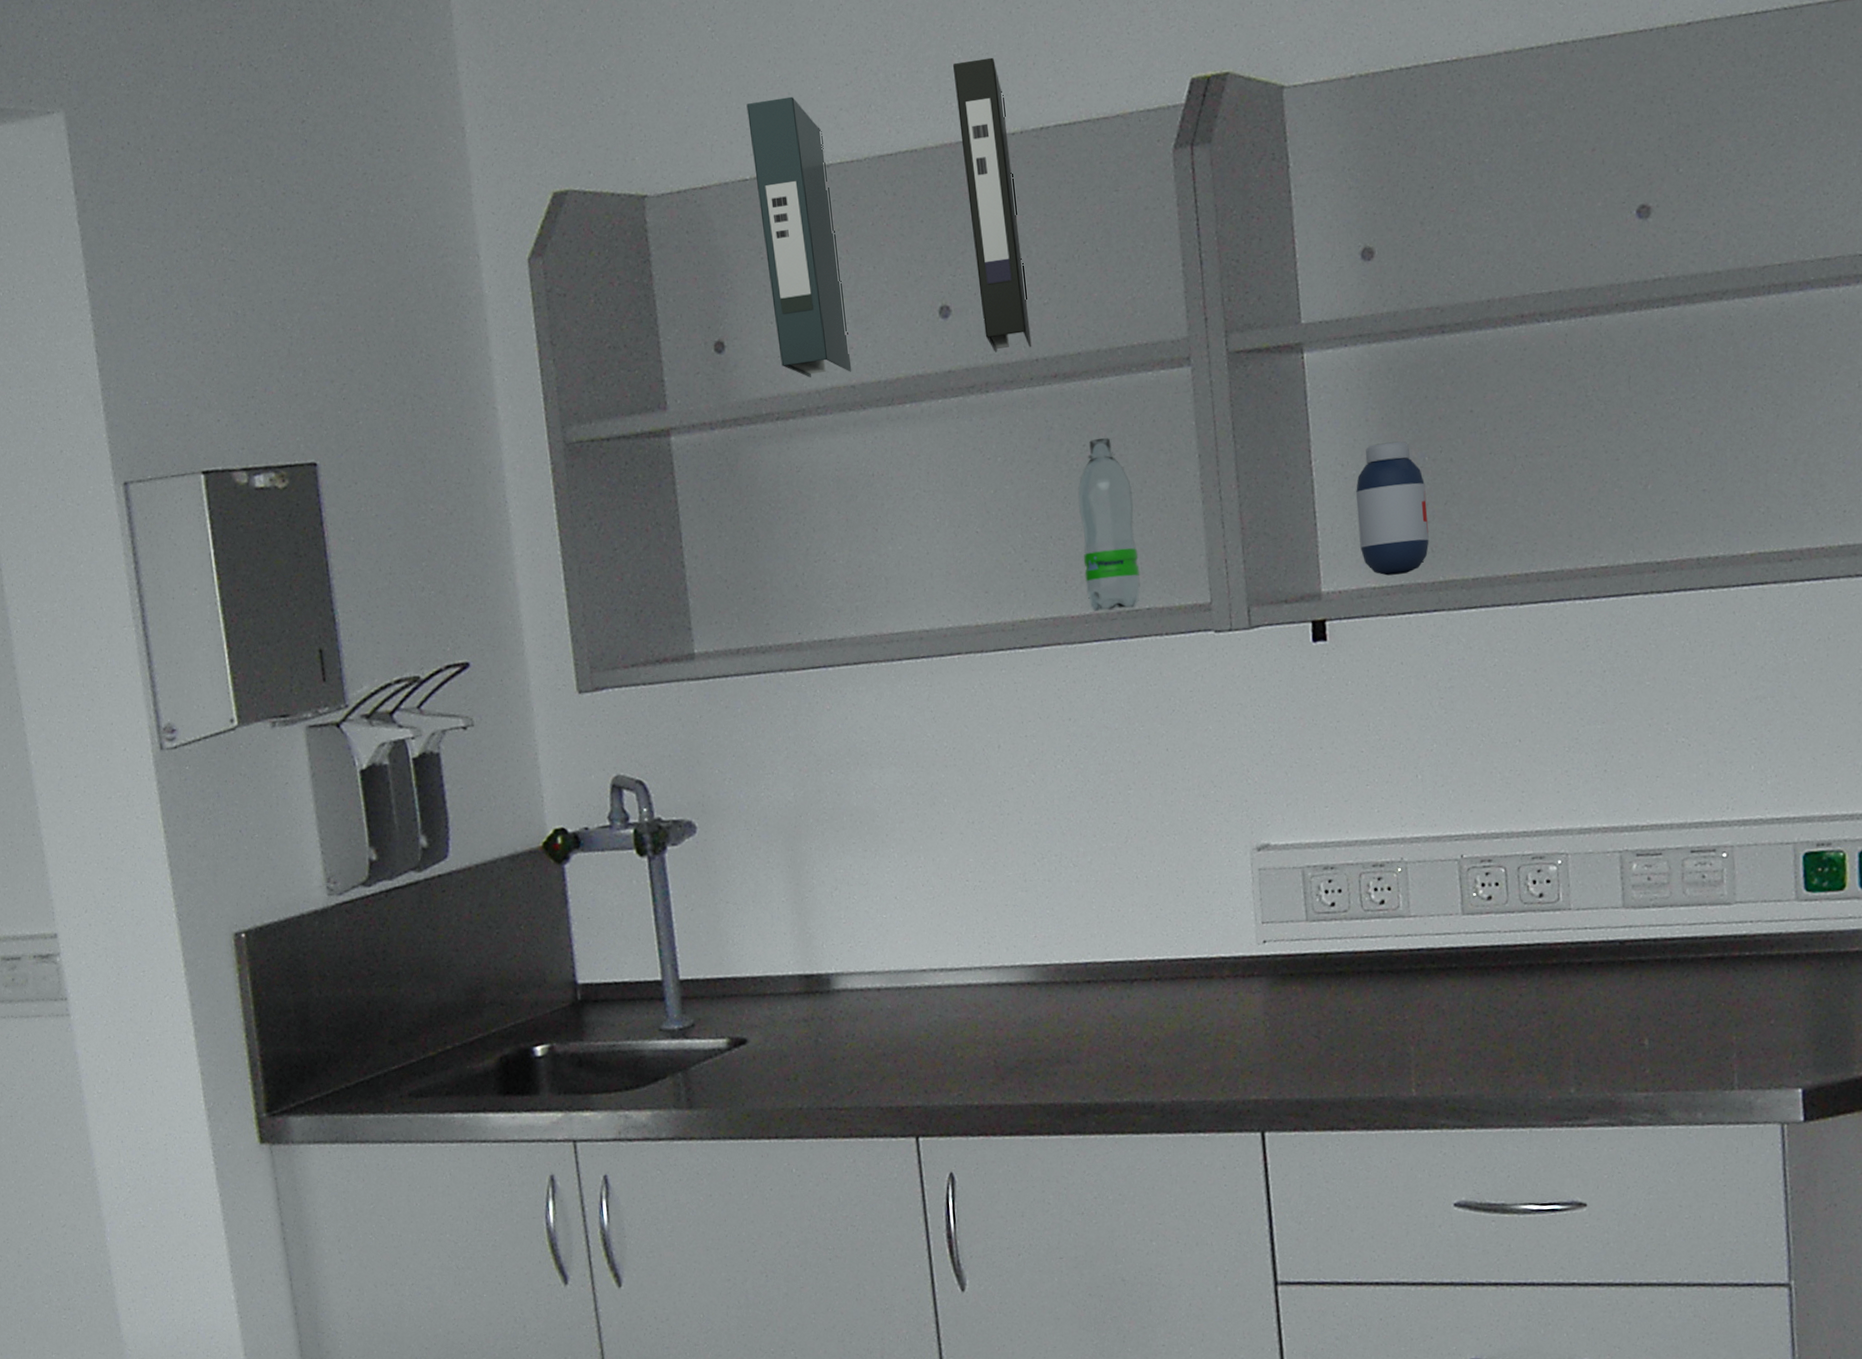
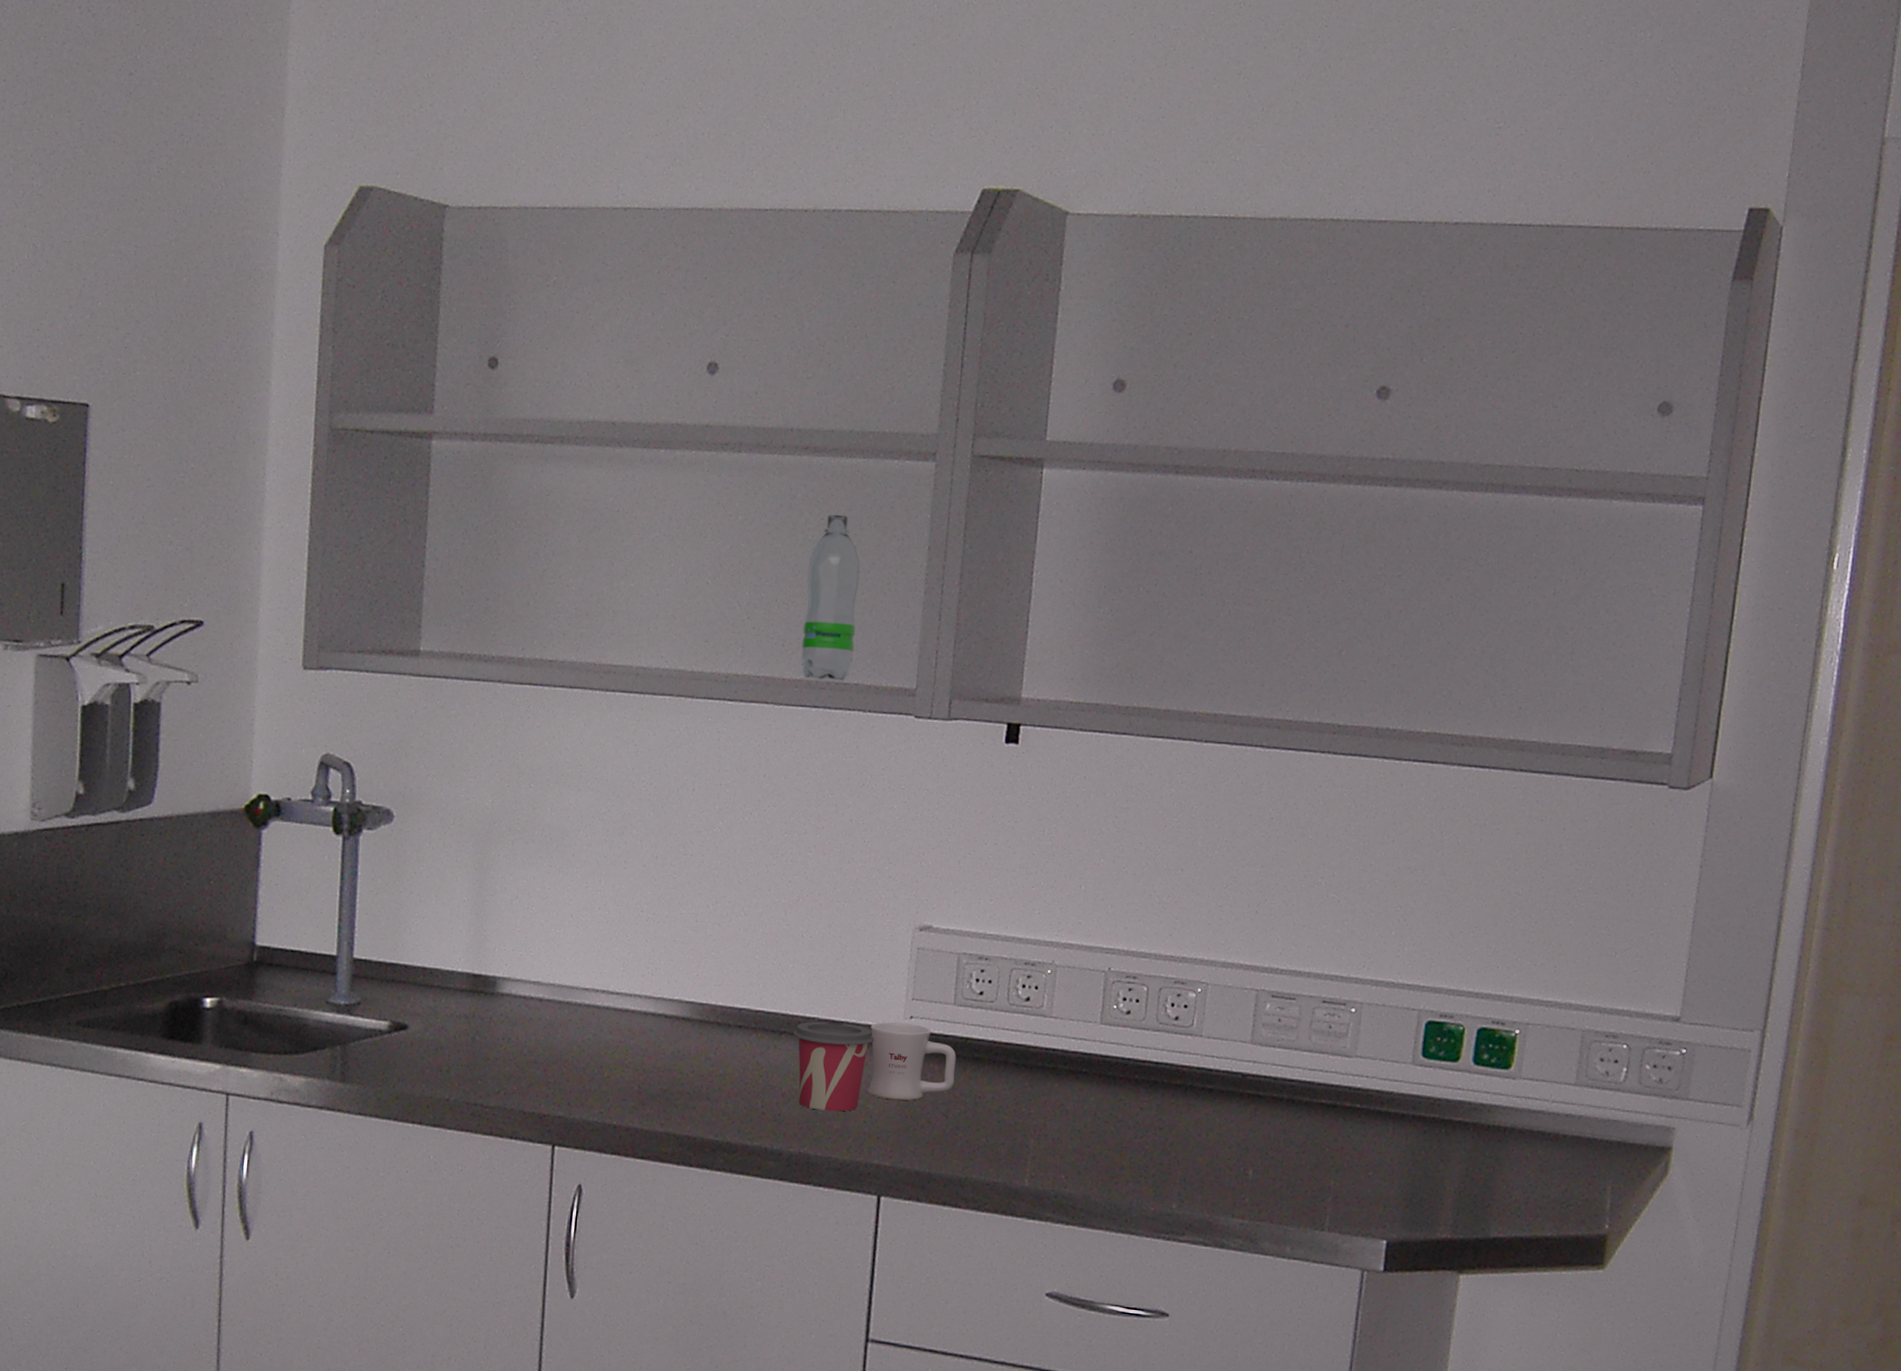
binder: present [746,96,852,378] -> none [549,135,624,409]
binder: present [953,57,1032,353] -> none [747,132,803,417]
cup: none [1144,959,1231,1054] -> present [793,1021,875,1112]
mug: none [1224,948,1321,1031] -> present [868,1022,956,1101]
medicine bottle: present [1356,441,1429,576] -> none [1065,567,1136,694]

